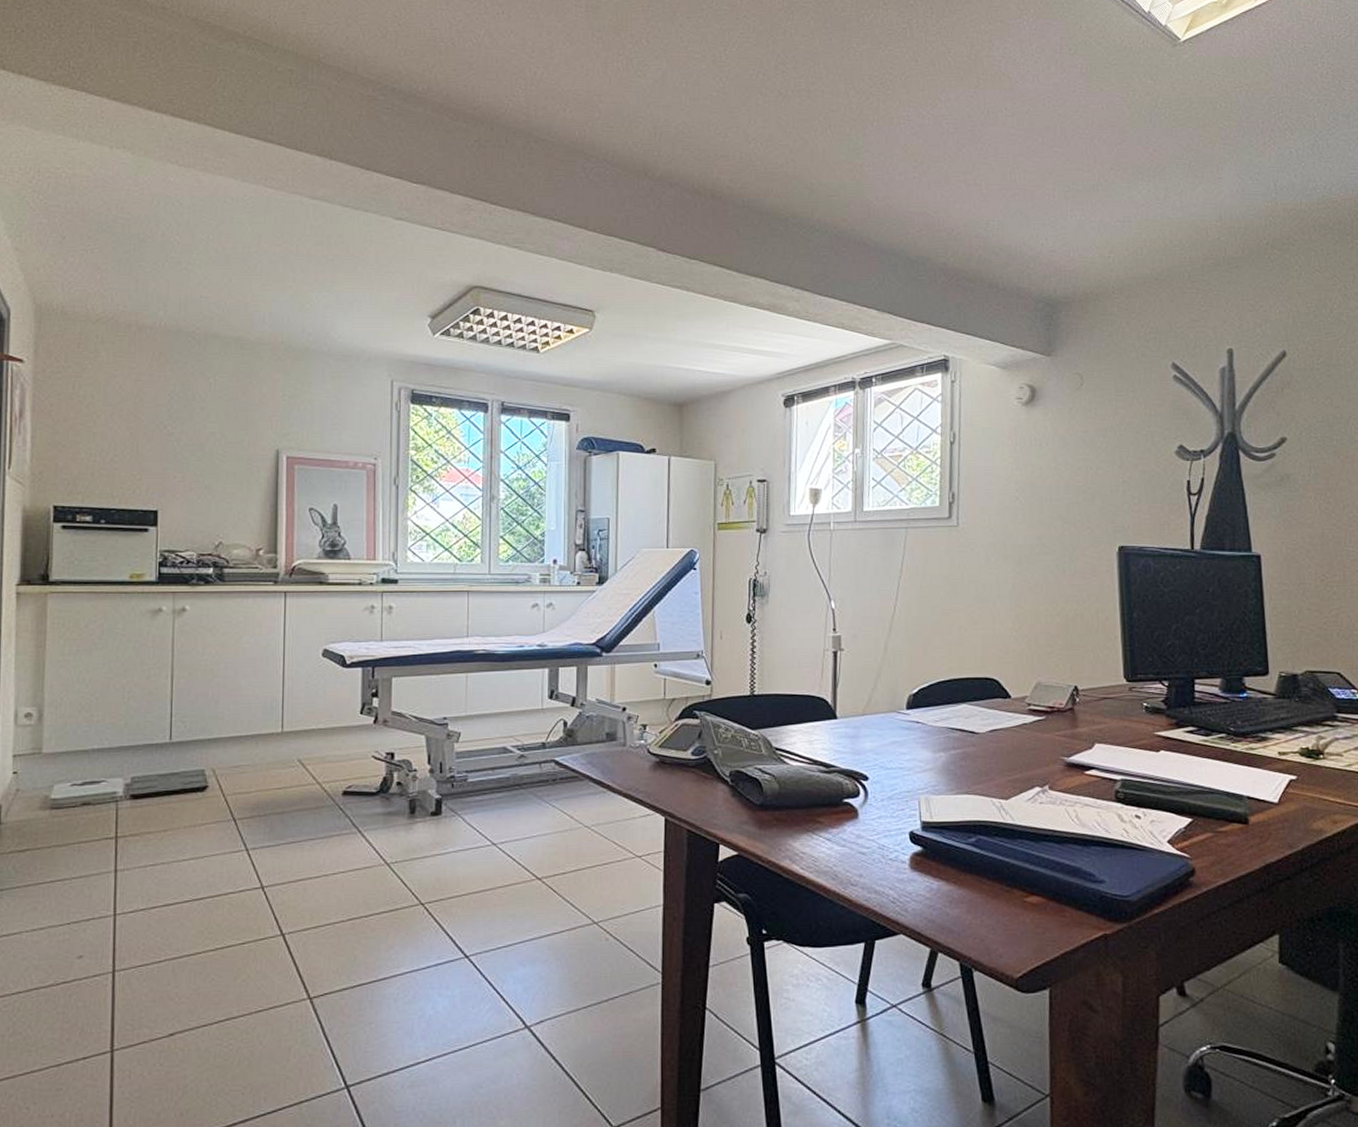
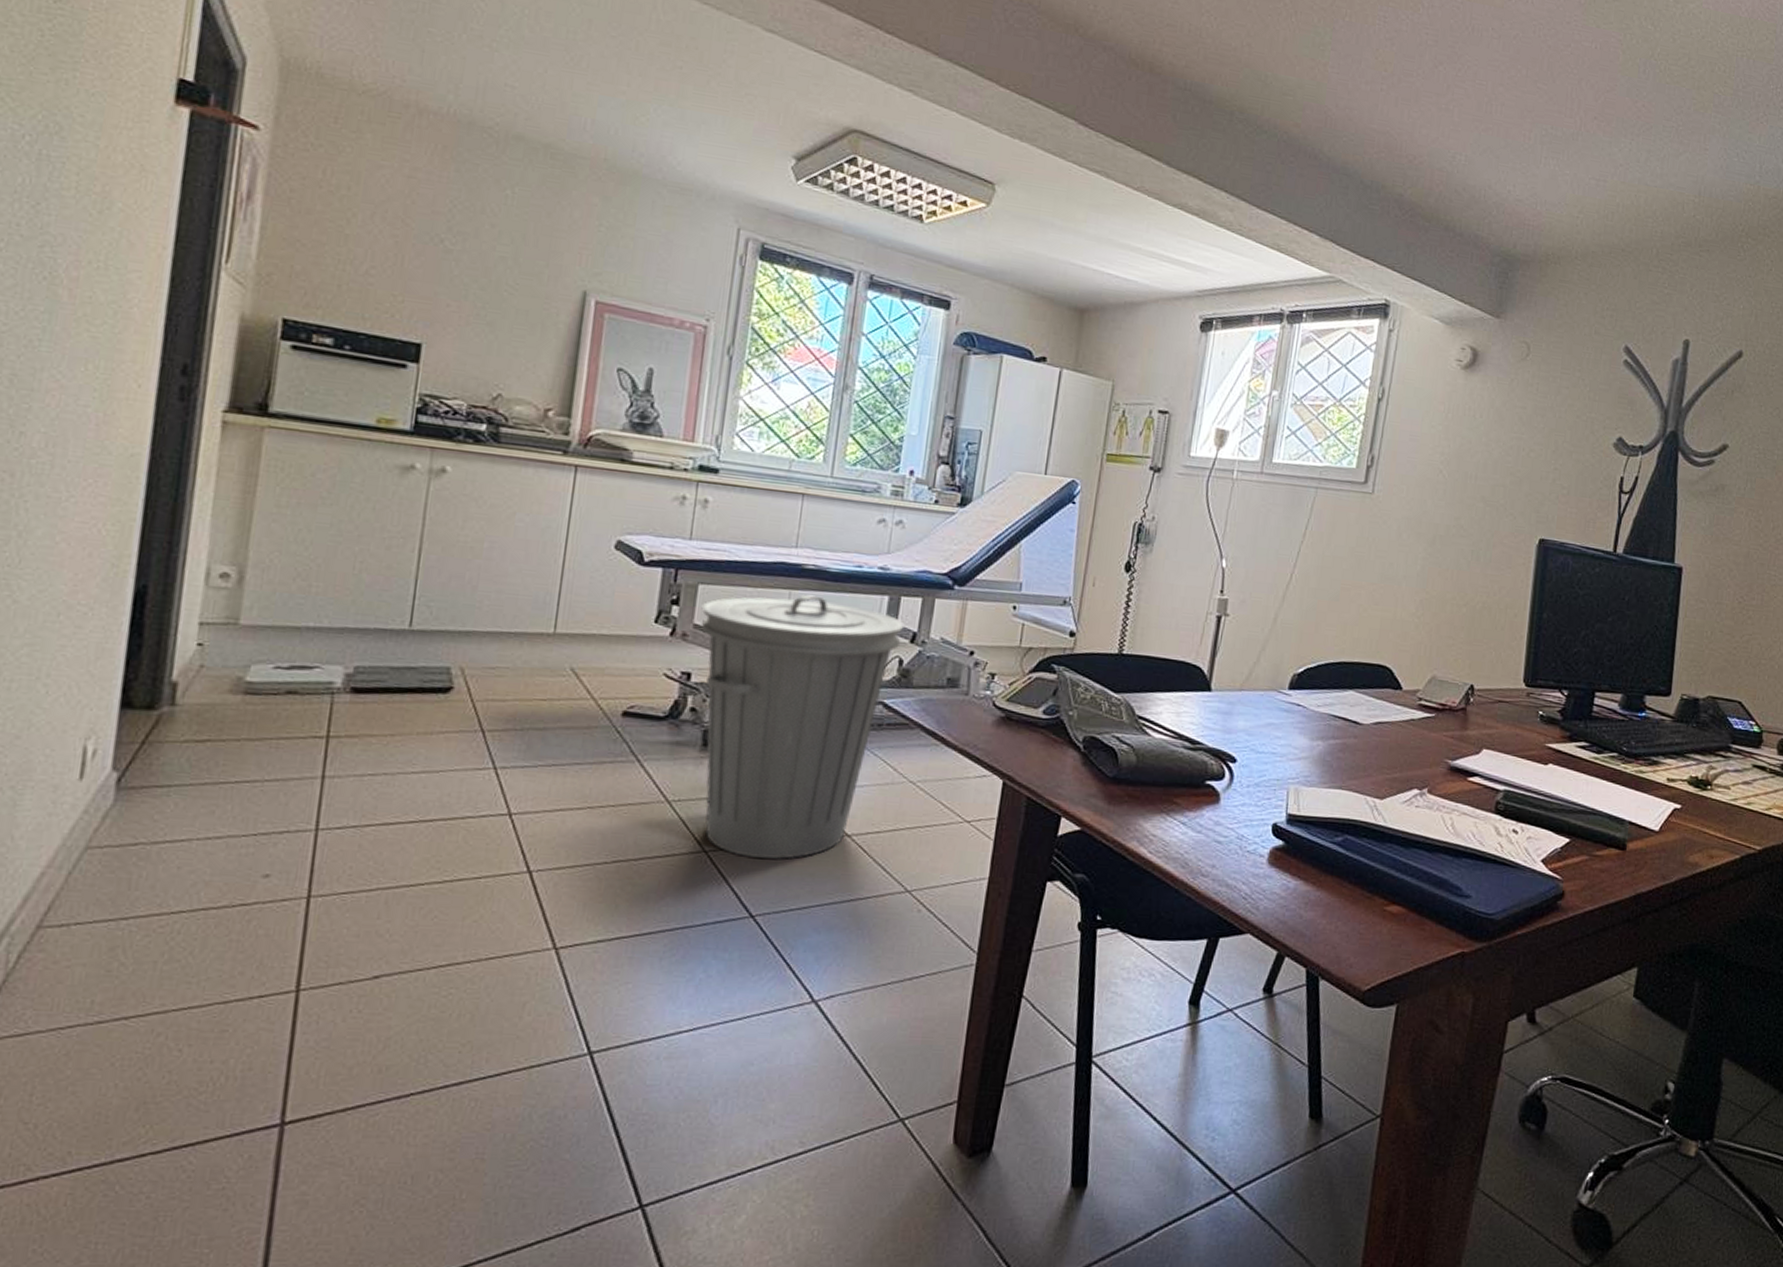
trash can: none [396,675,565,905] -> present [700,594,905,860]

